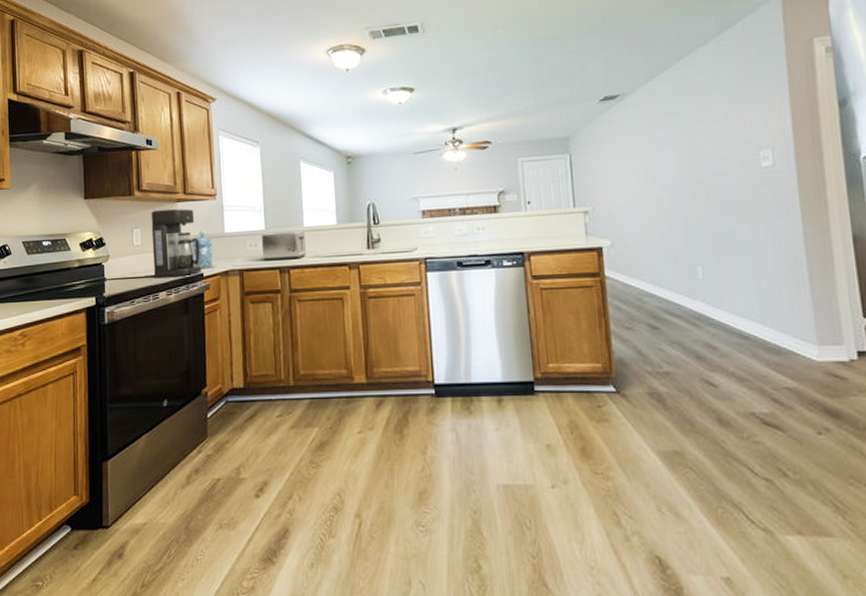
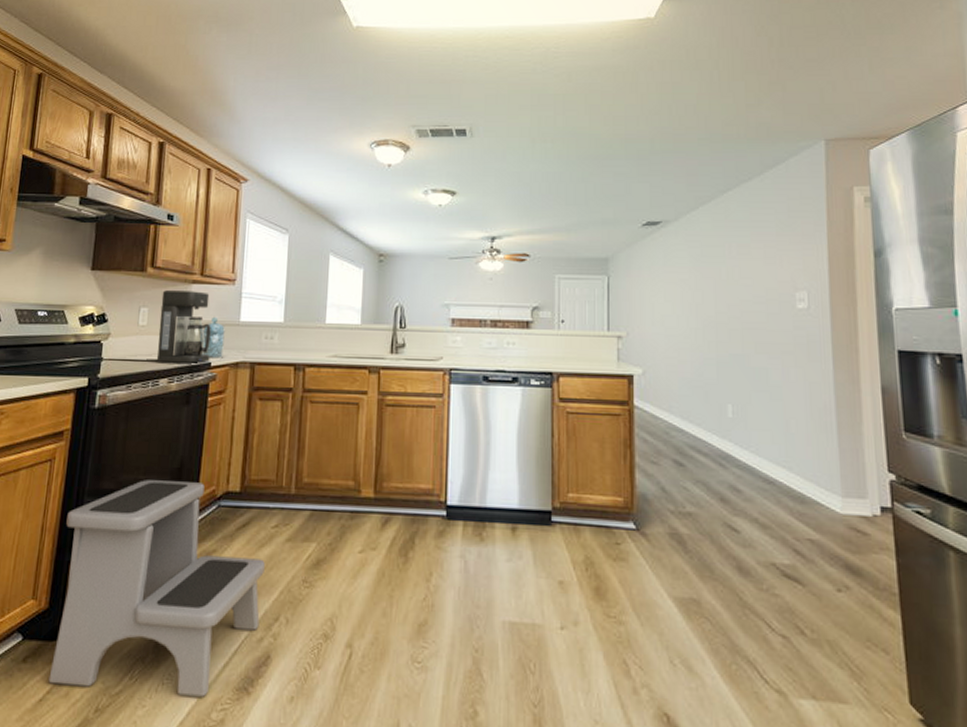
step stool: none [94,382,276,569] -> present [48,480,265,697]
toaster: present [261,230,307,261] -> none [277,325,326,357]

